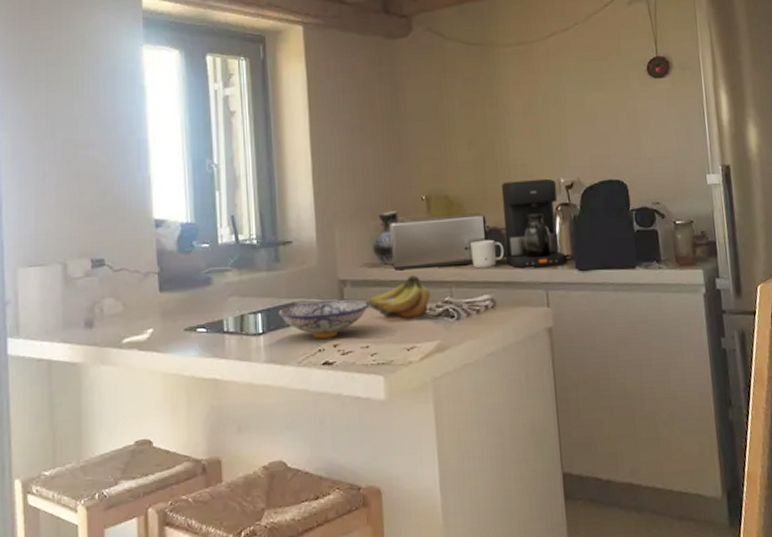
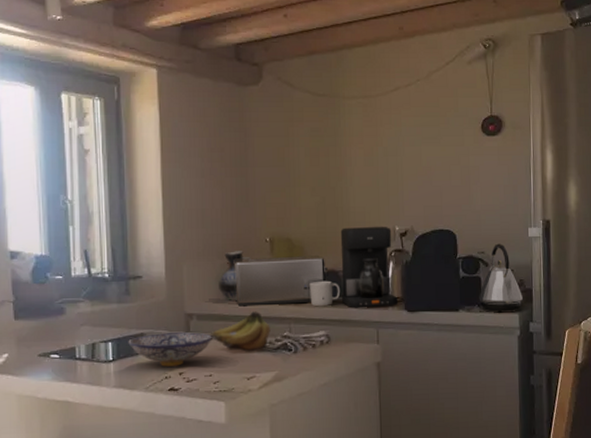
kettle: none [657,192,706,269] -> present [479,243,523,313]

